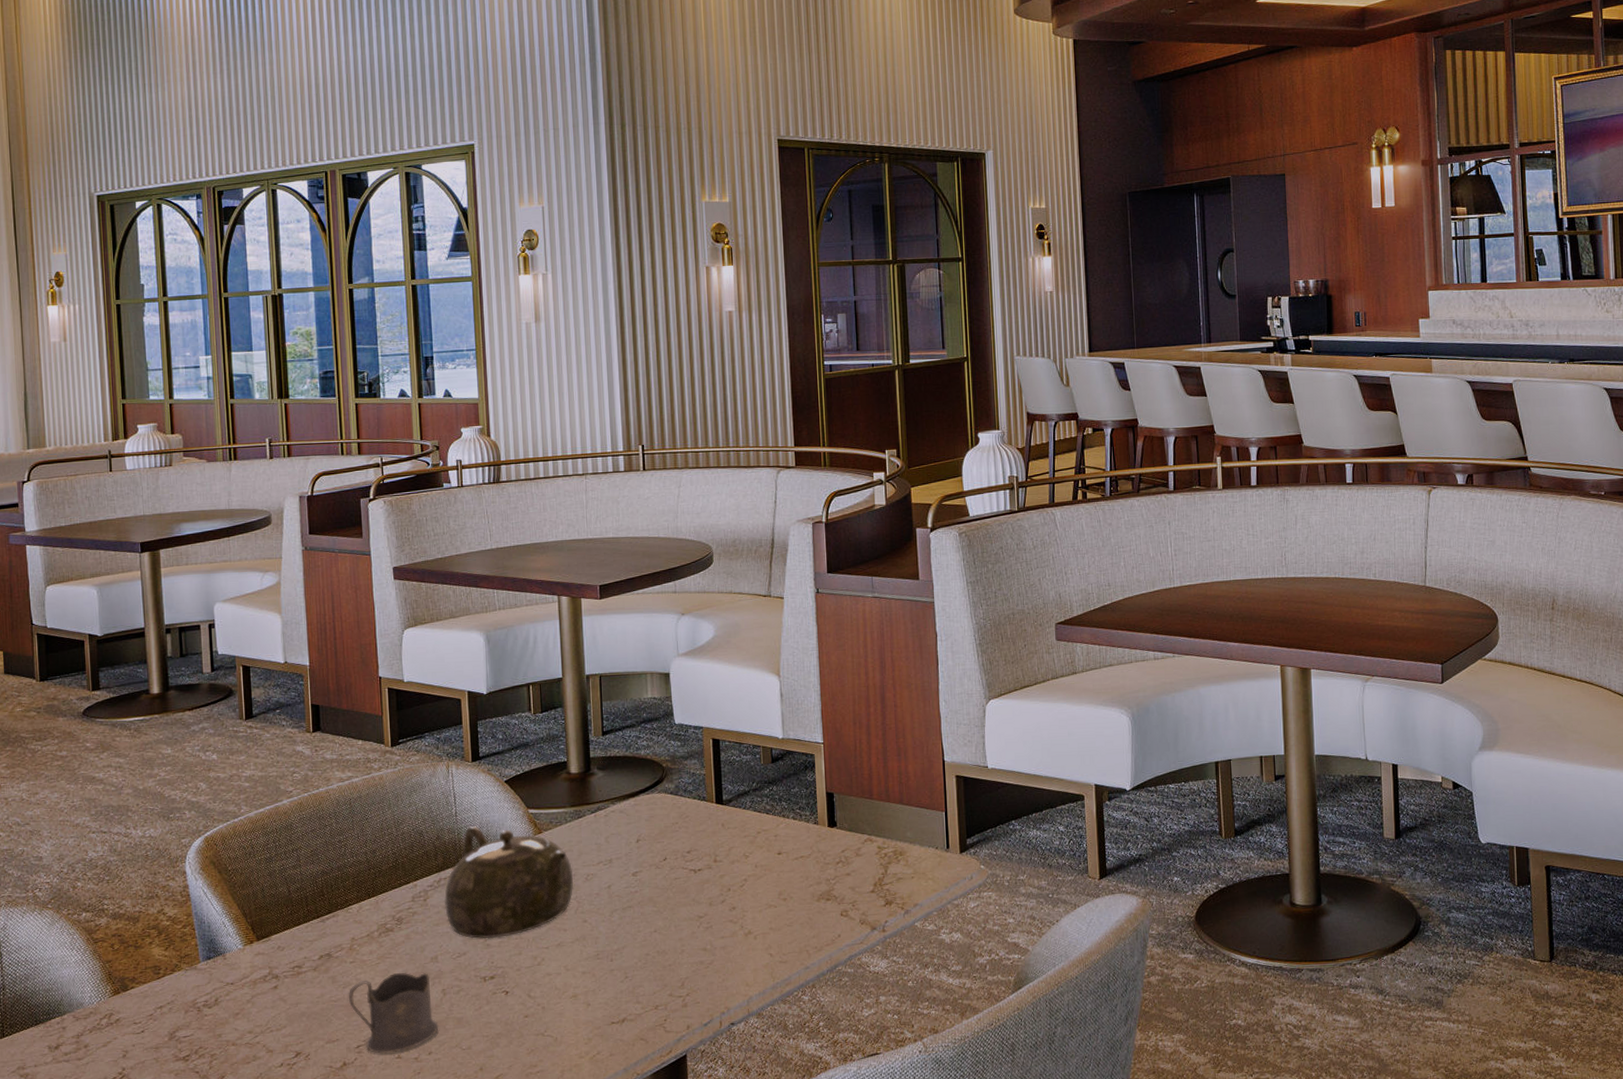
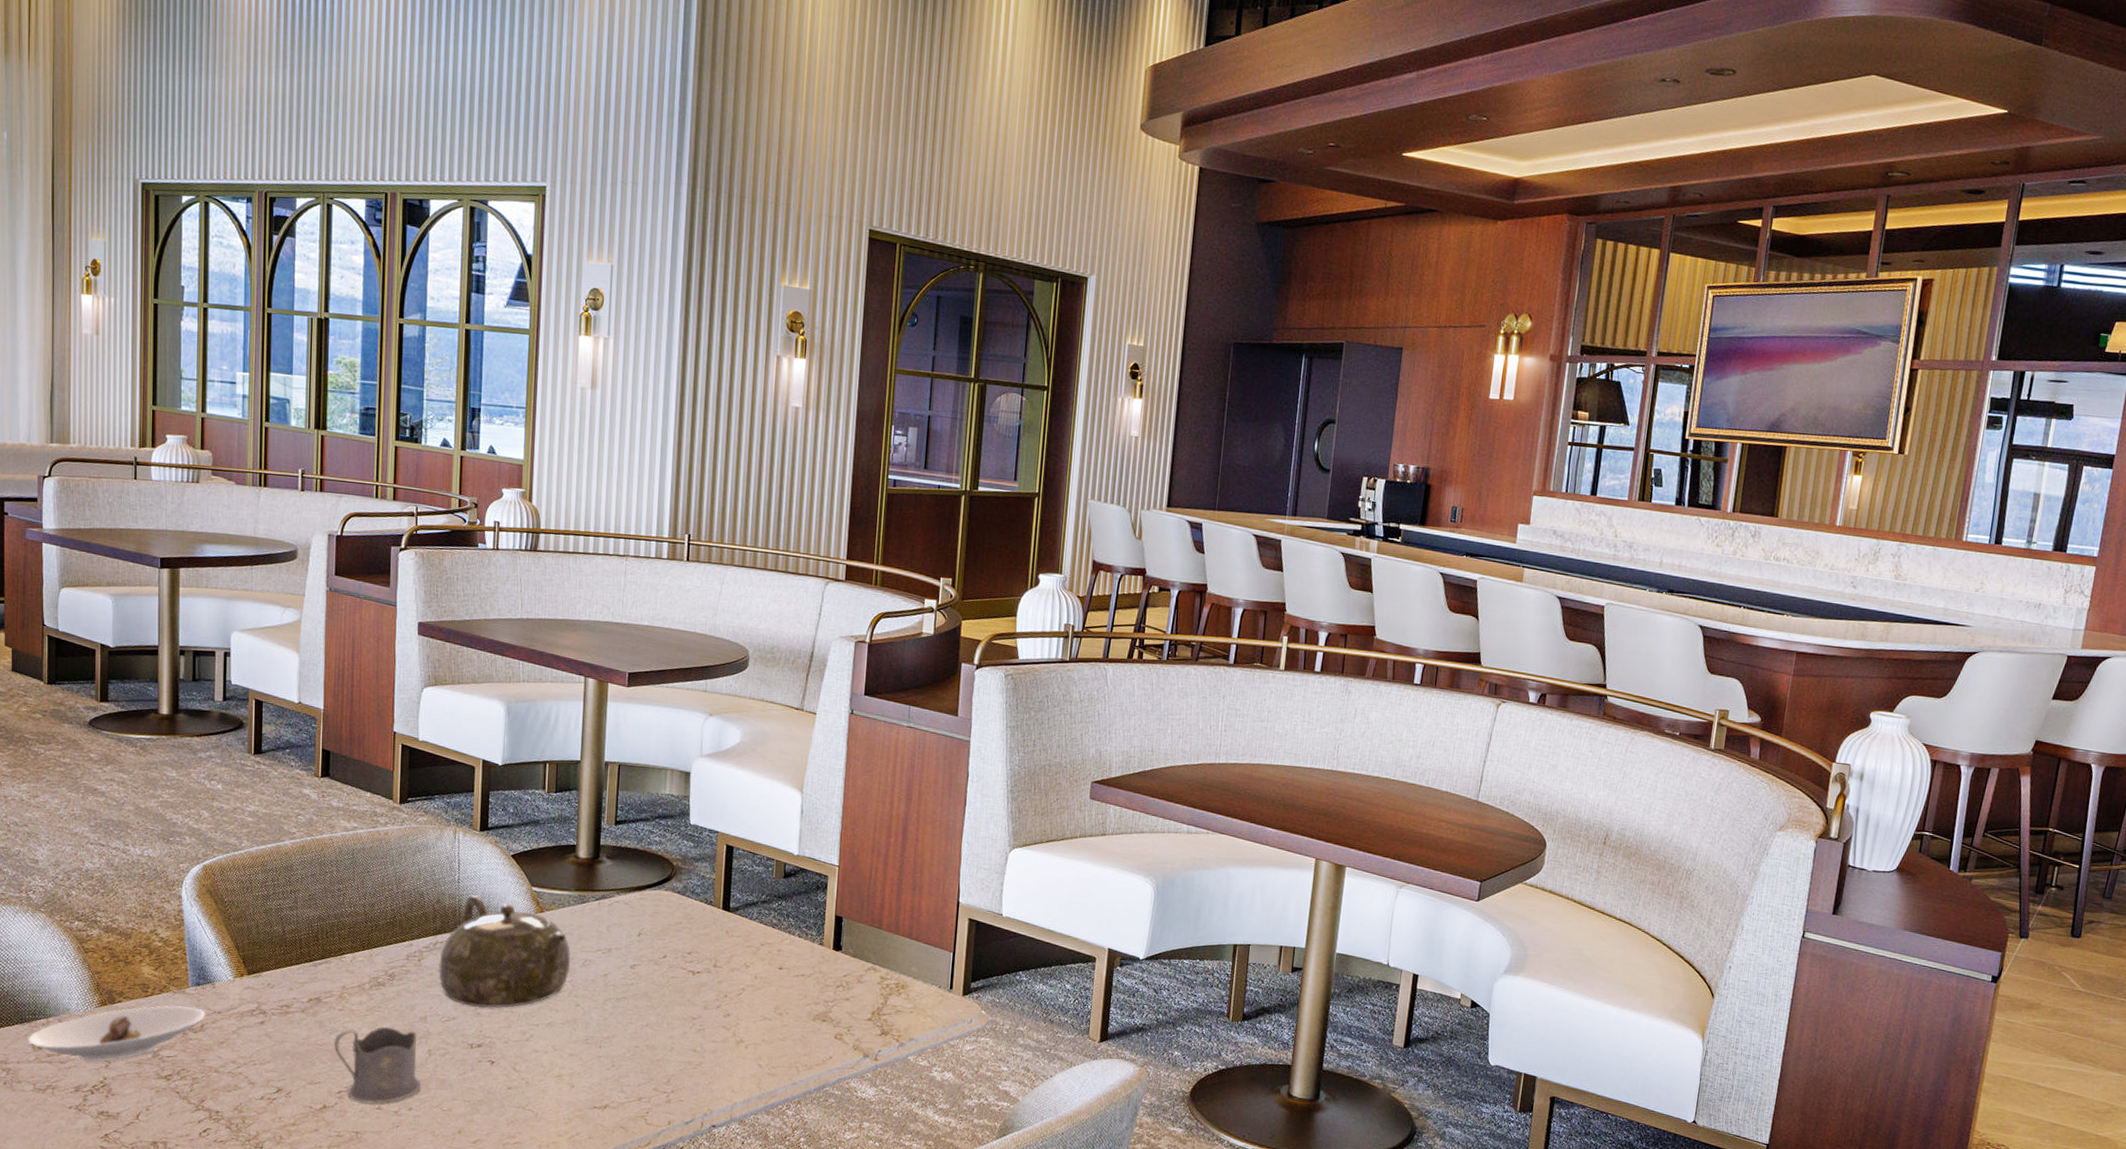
saucer: none [44,981,219,1054] -> present [28,1005,206,1062]

